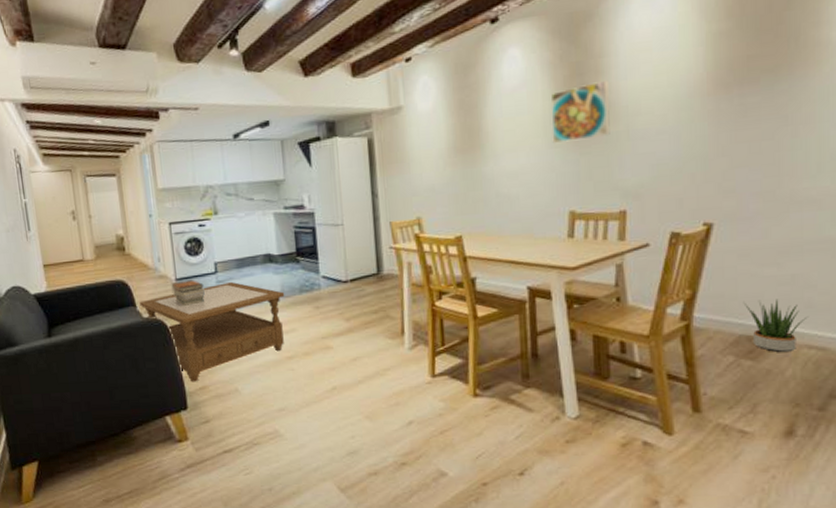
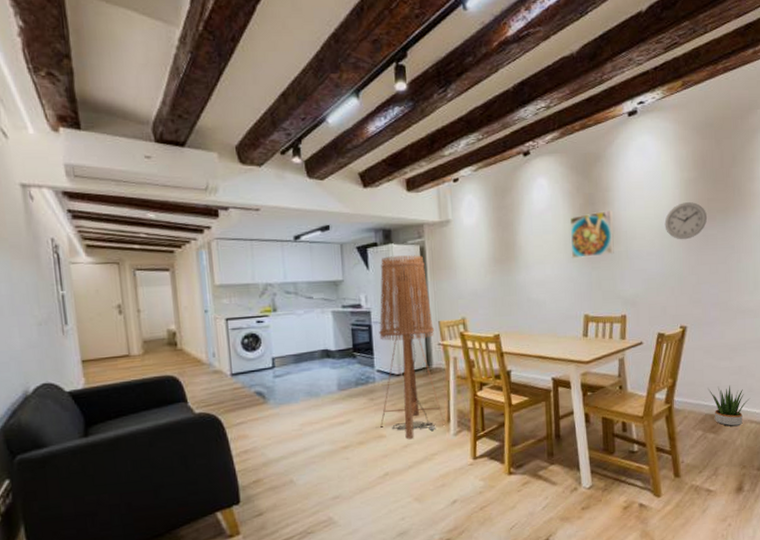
coffee table: present [140,281,285,382] -> none [191,376,341,476]
book stack: present [171,280,206,306] -> none [226,375,262,401]
floor lamp: none [324,148,398,351] -> present [379,255,445,439]
wall clock: none [682,62,745,113] -> present [664,202,707,240]

